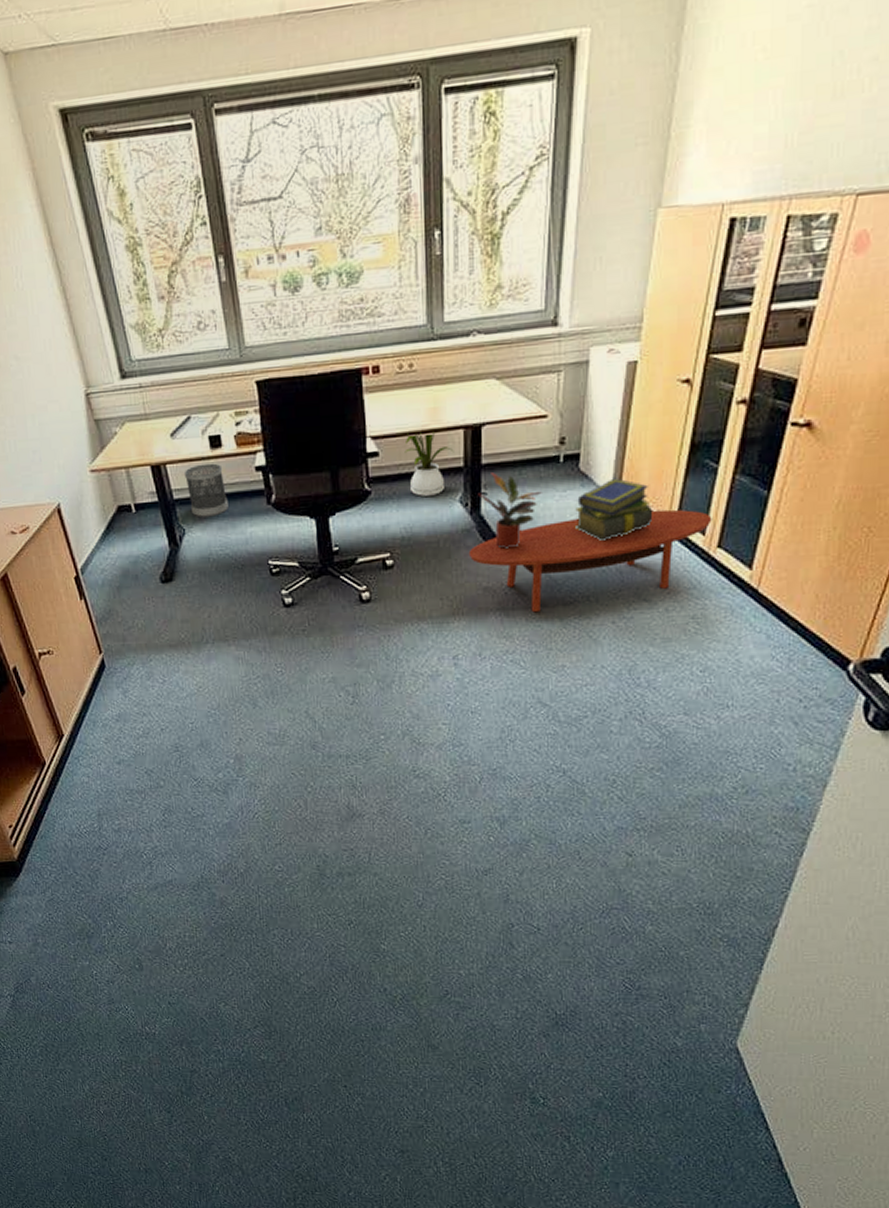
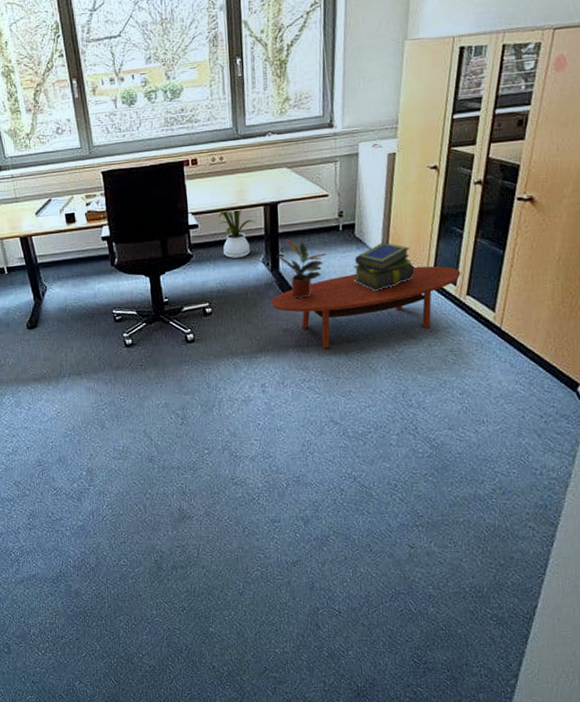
wastebasket: present [183,463,228,517] -> none [45,235,81,277]

